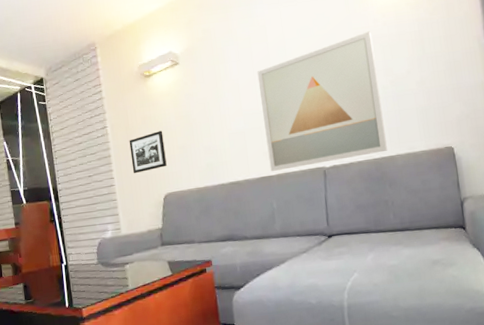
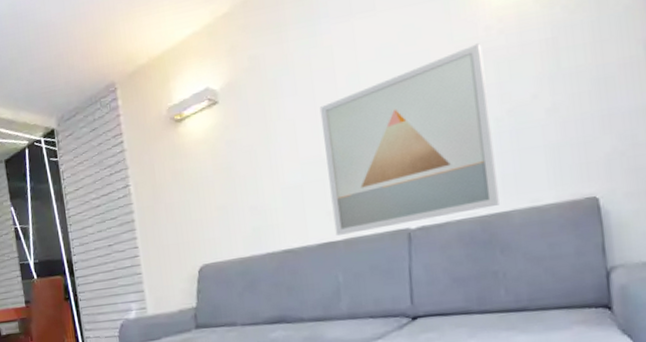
picture frame: present [129,131,167,173] -> none [156,188,203,241]

